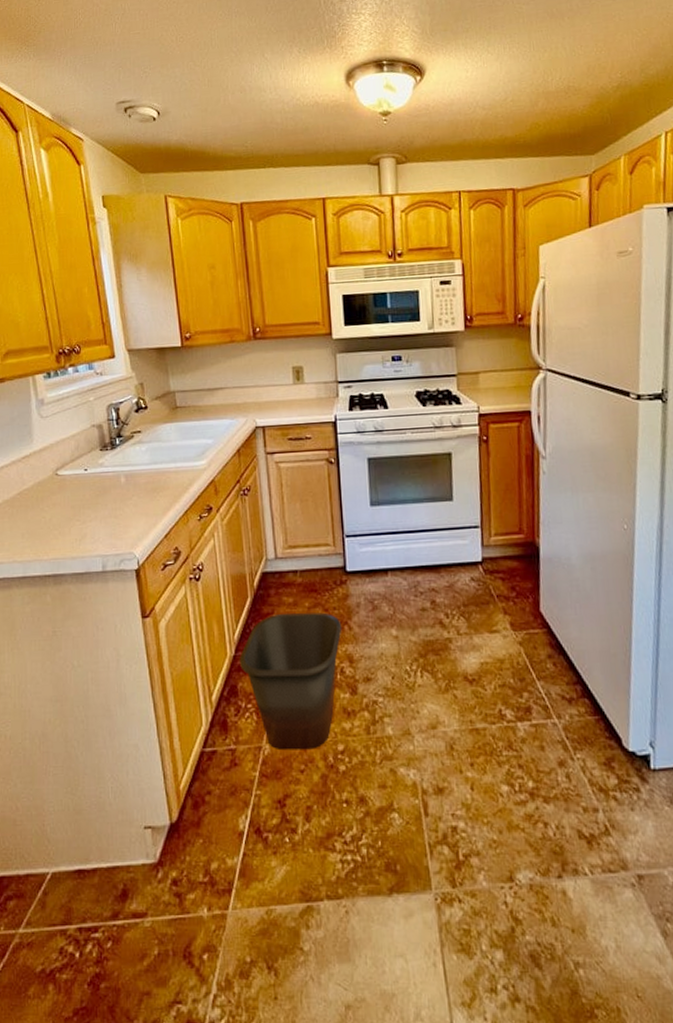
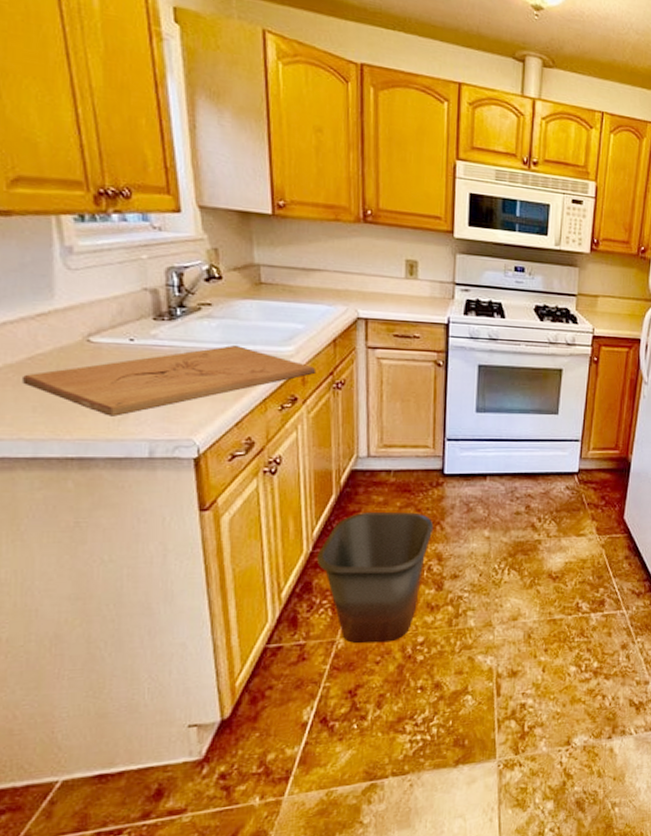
cutting board: none [15,465,226,537] -> present [23,346,317,417]

